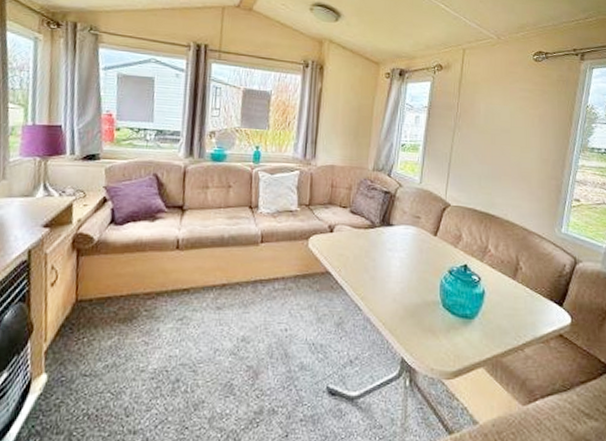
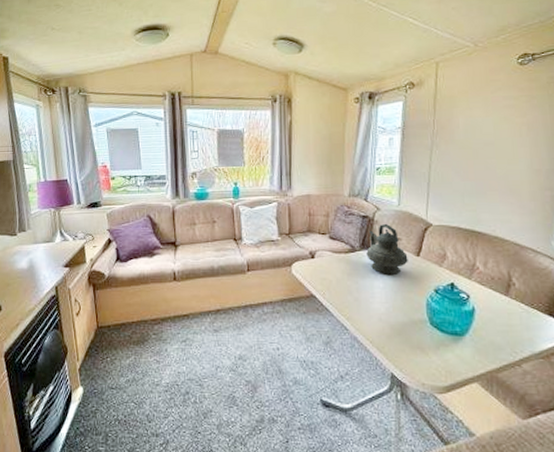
teapot: none [386,200,426,254] -> present [366,223,408,274]

